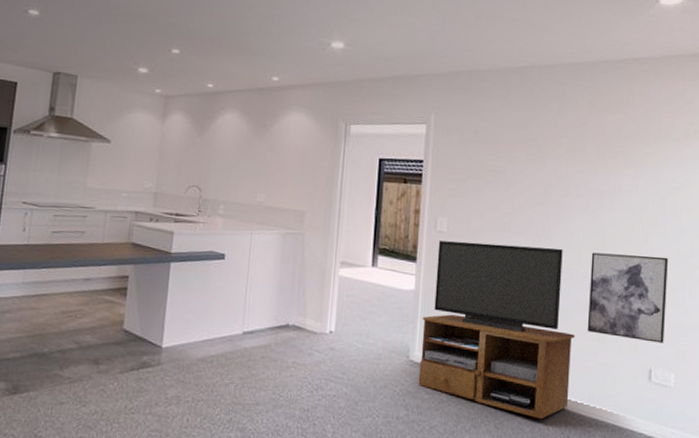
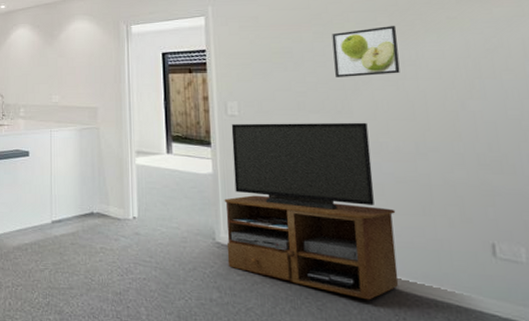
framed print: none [542,155,602,204] -> present [332,26,400,77]
wall art: present [587,252,669,343] -> none [401,122,505,215]

